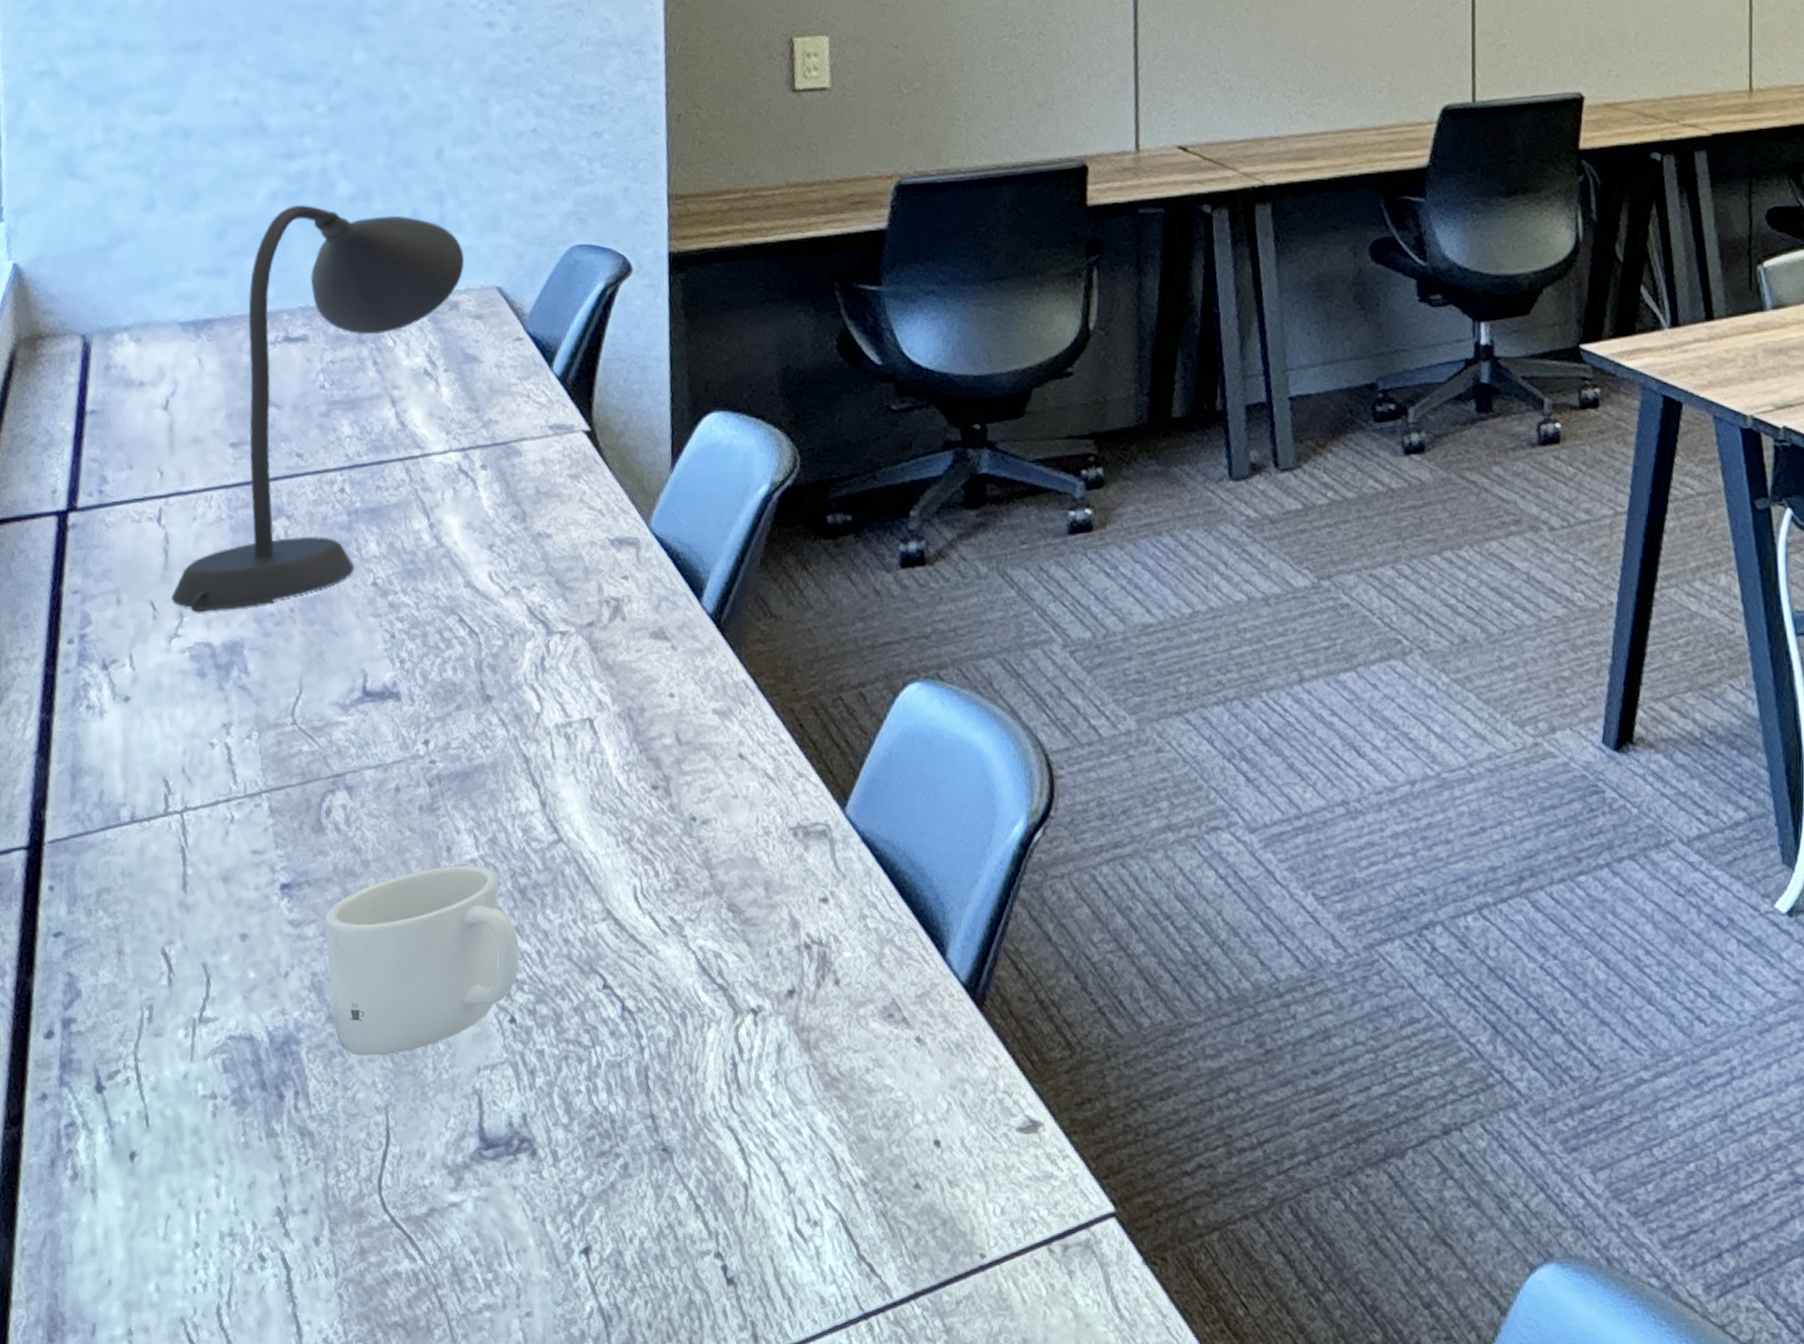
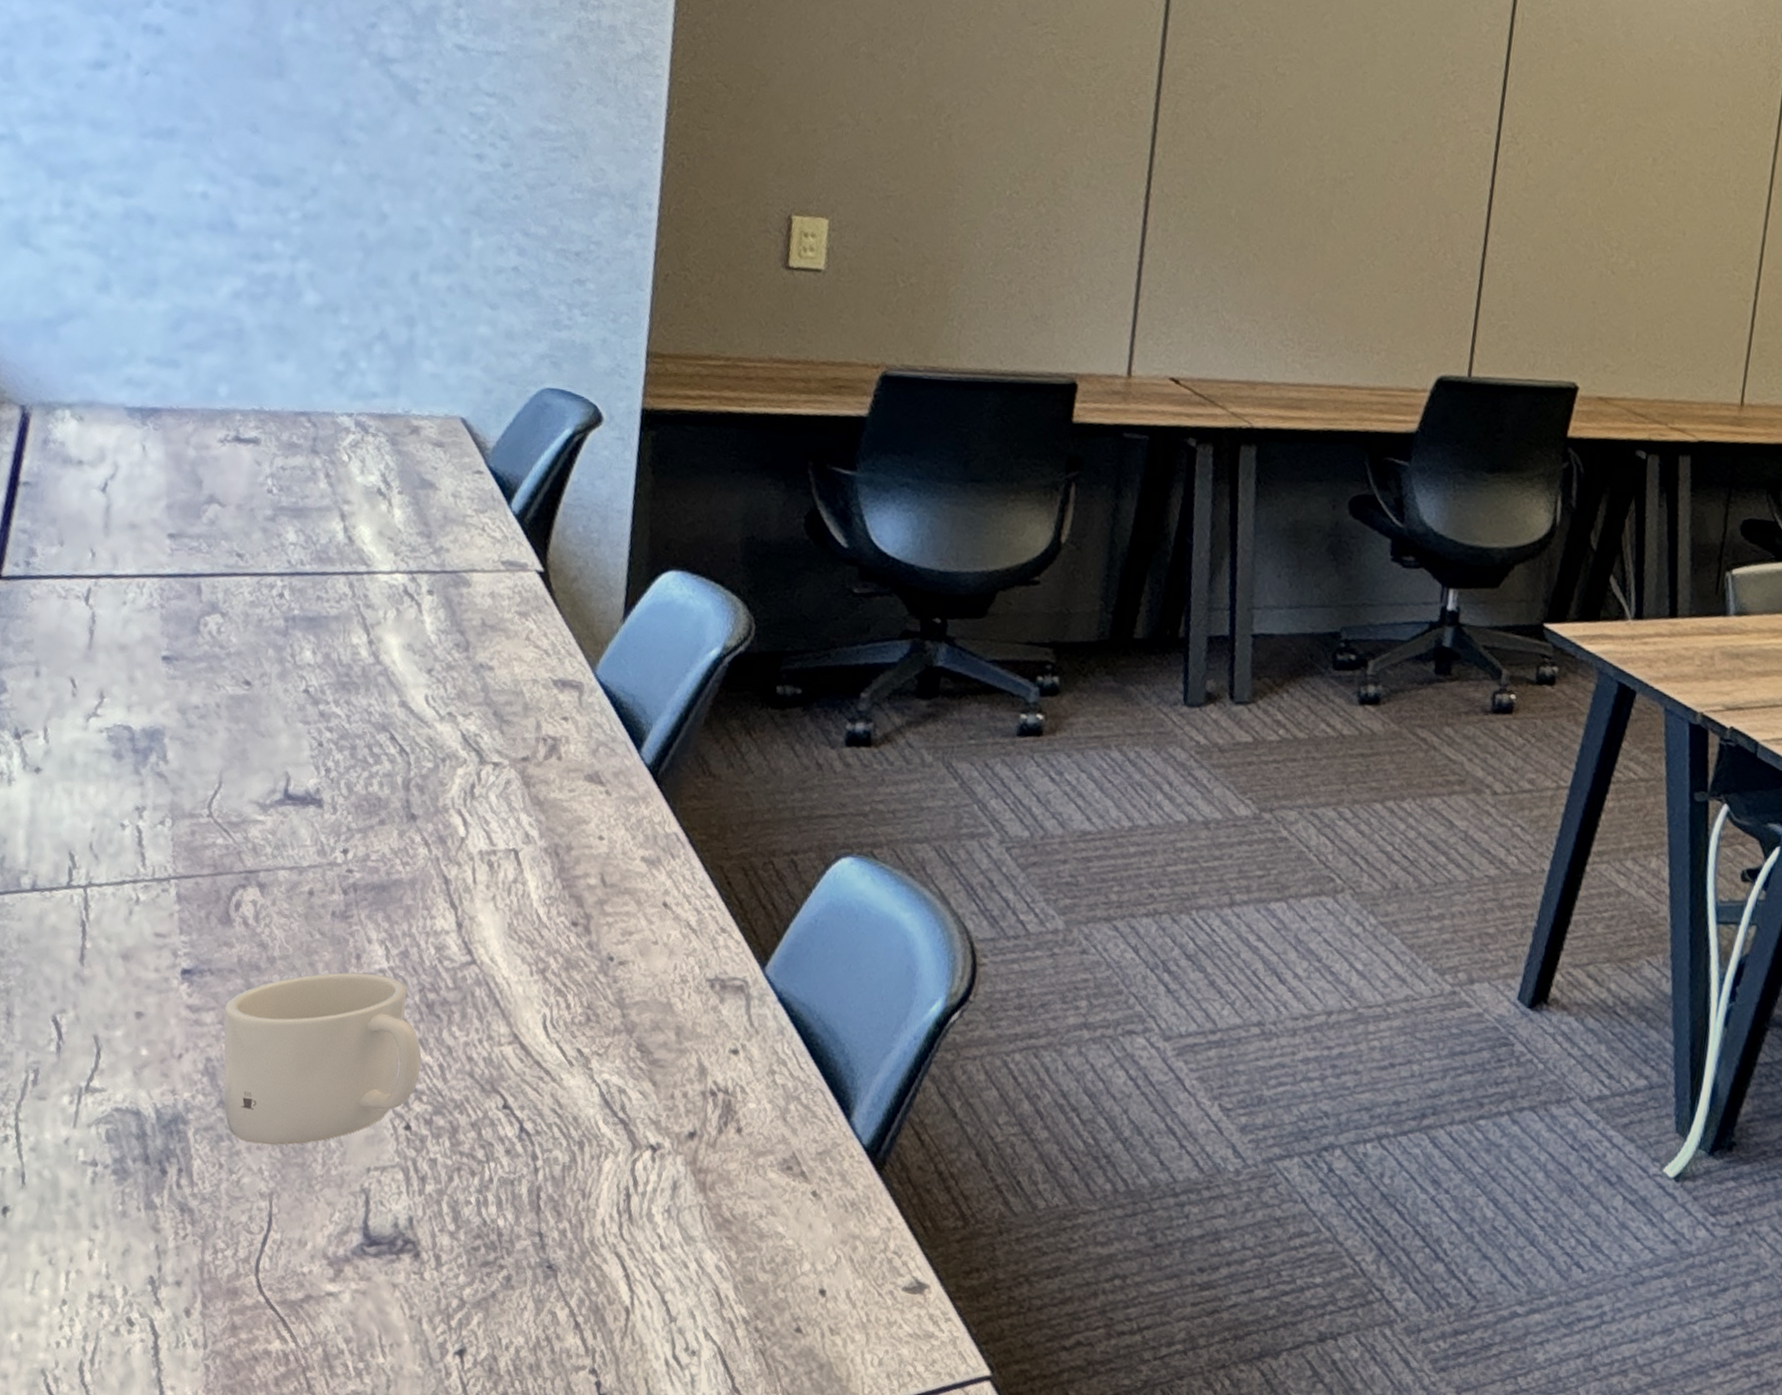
desk lamp: present [171,204,465,613] -> none [93,307,431,697]

